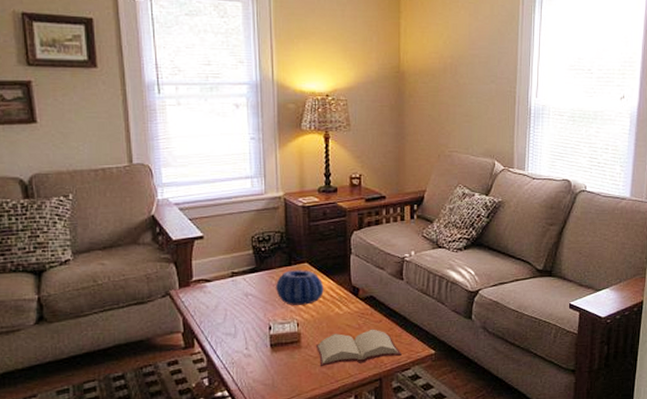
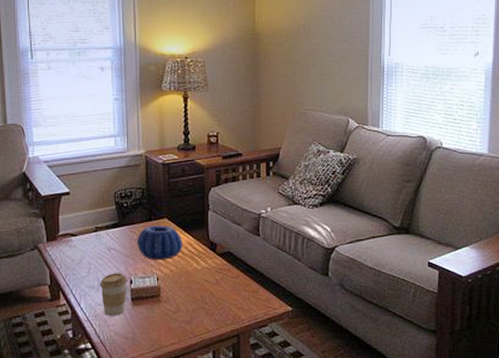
coffee cup: none [237,319,266,363] -> present [100,273,127,316]
hardback book: present [315,329,402,367] -> none [174,284,259,322]

